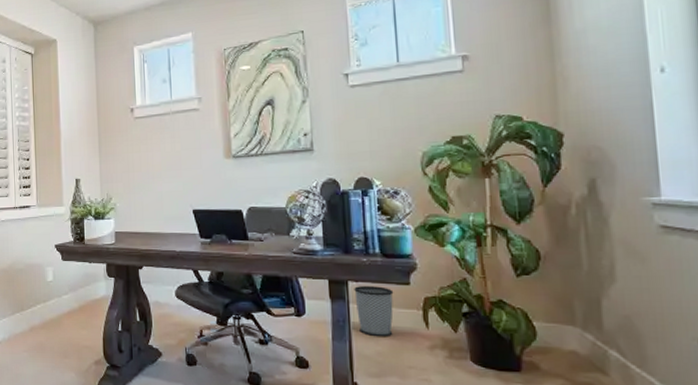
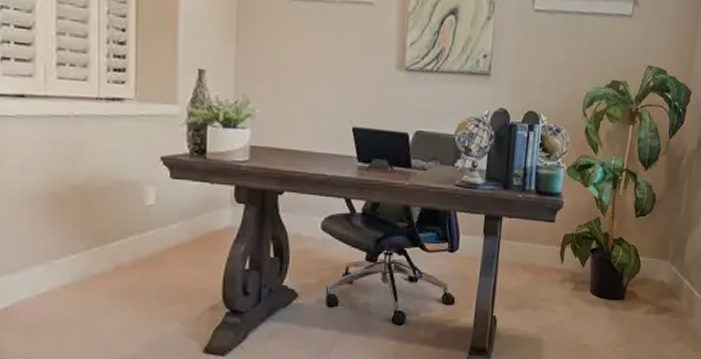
wastebasket: present [354,286,394,337] -> none [505,222,540,272]

